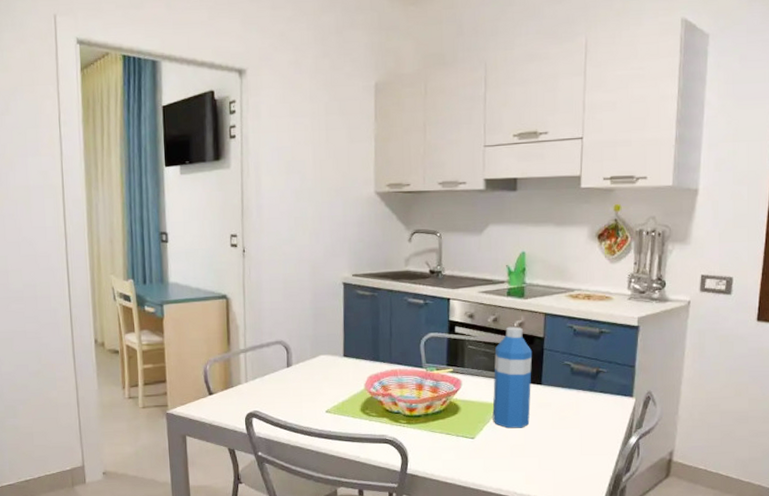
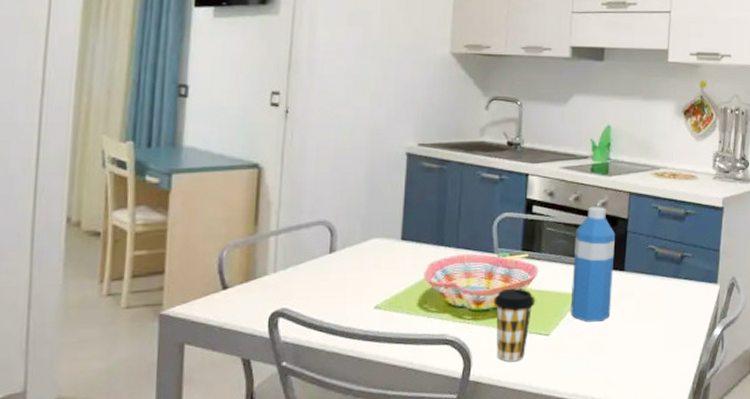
coffee cup: none [424,398,460,460] -> present [493,288,534,362]

